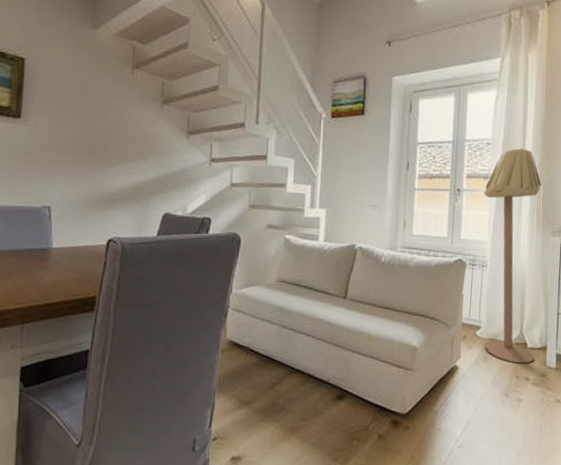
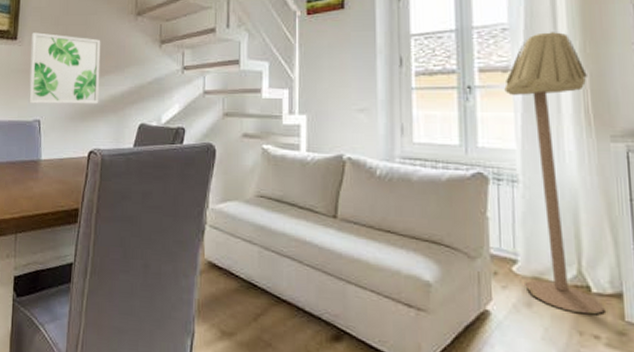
wall art: none [35,112,122,192] -> present [28,32,101,104]

